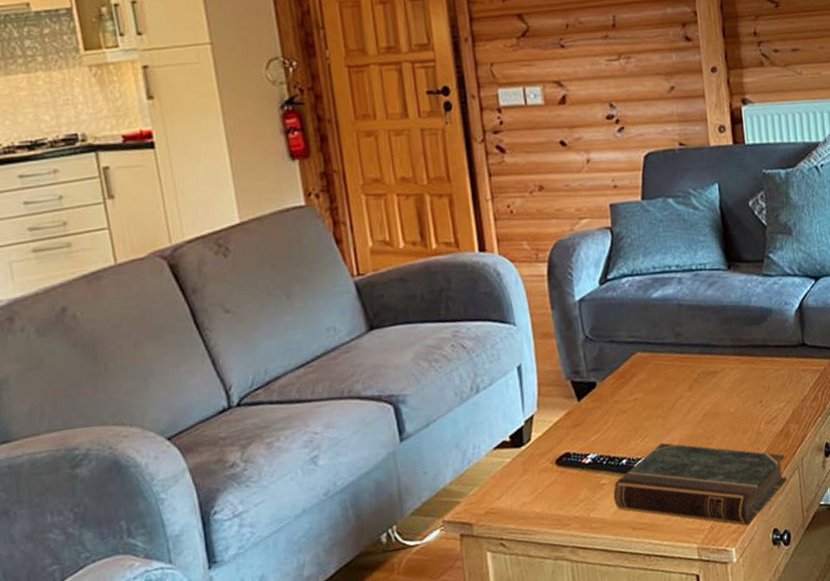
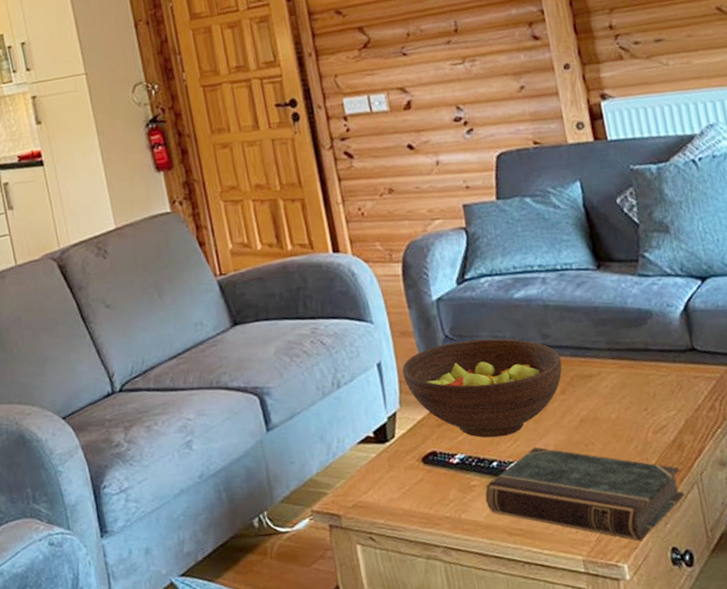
fruit bowl: none [541,338,691,437] -> present [402,338,562,438]

